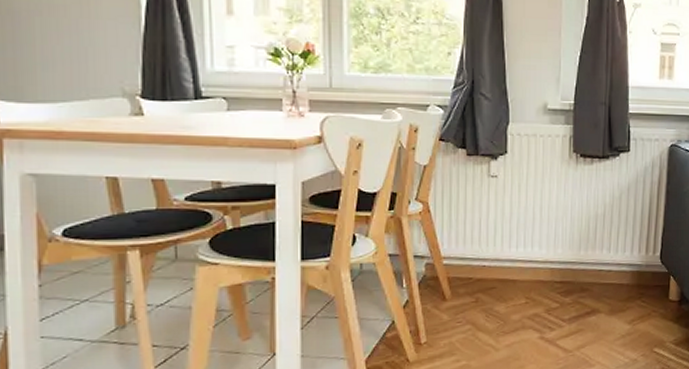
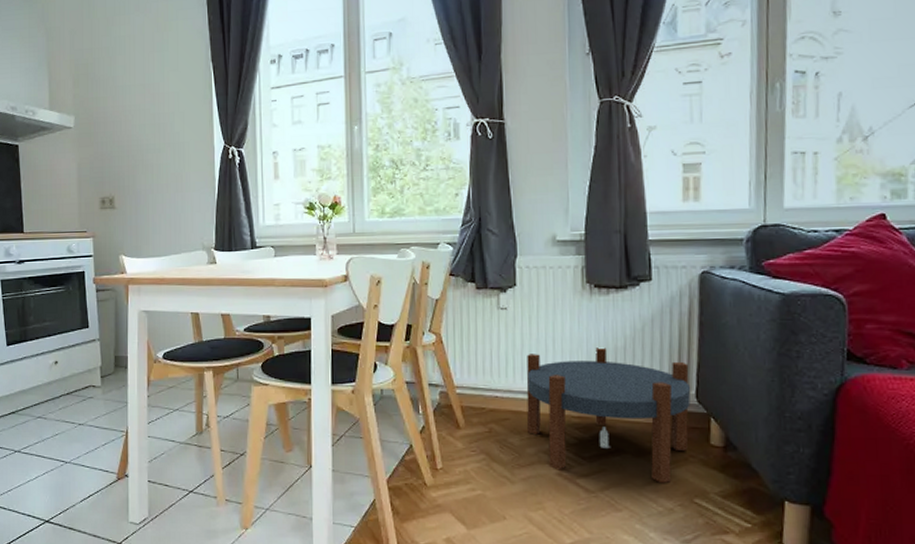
side table: none [513,215,657,338] -> present [526,347,691,484]

